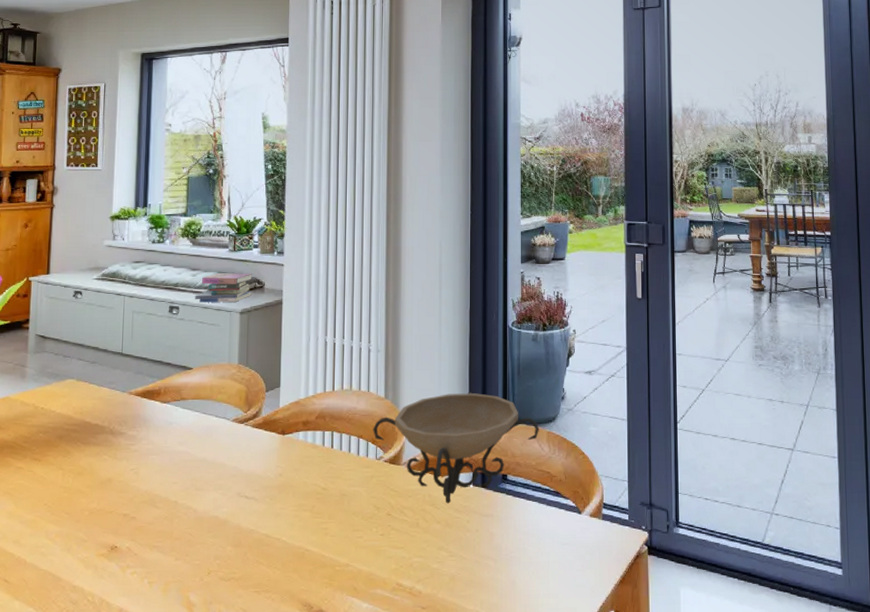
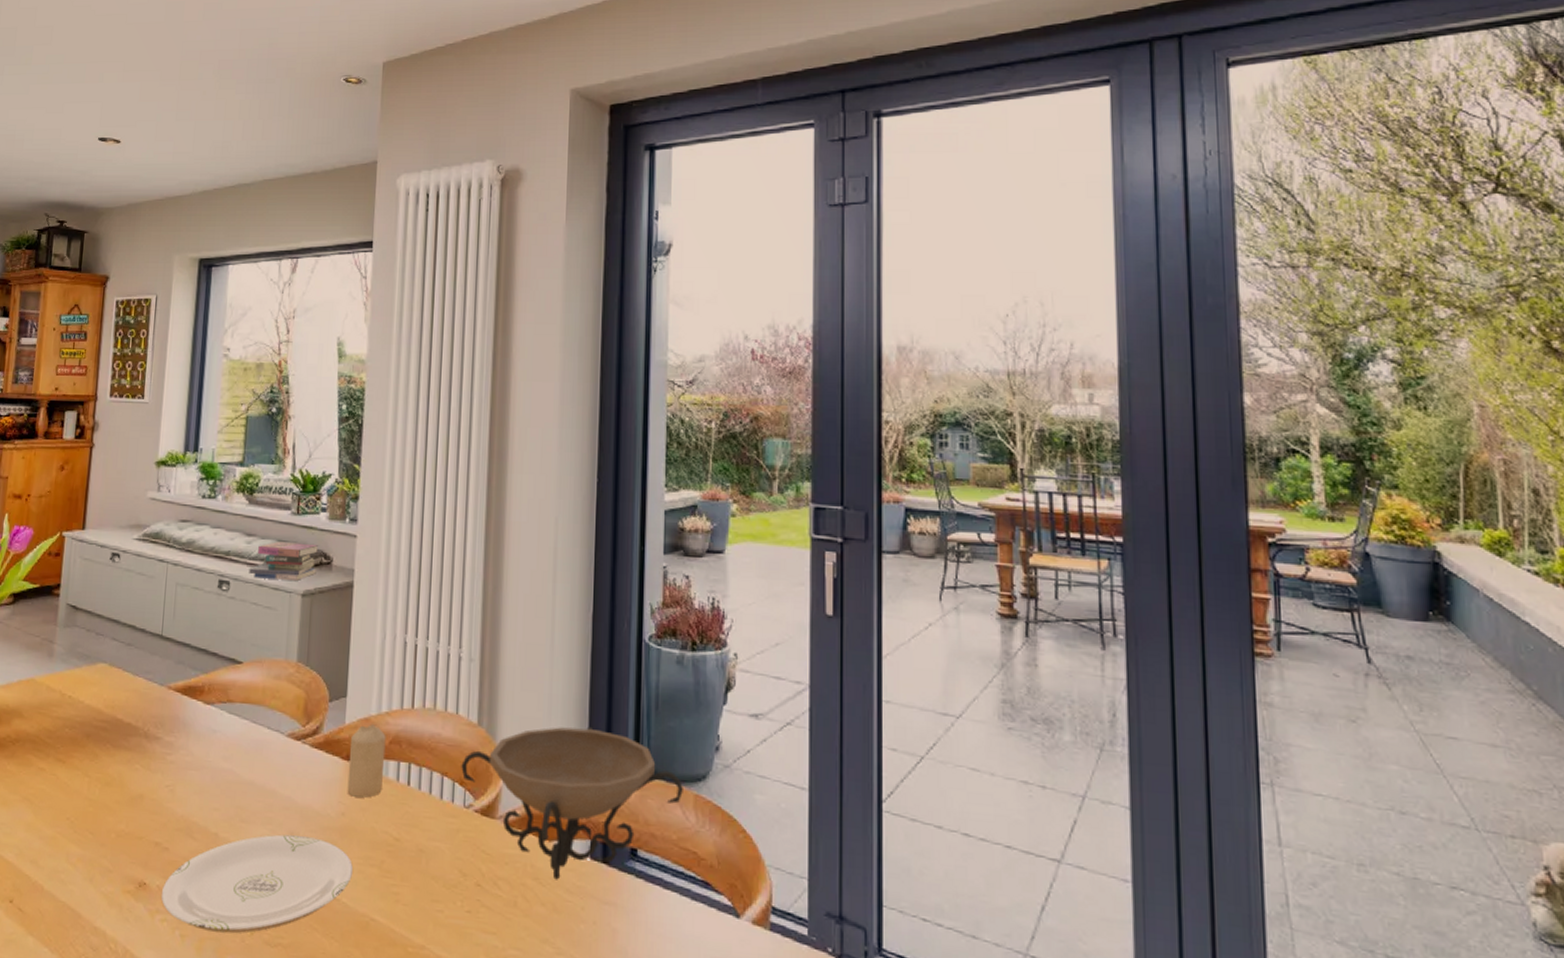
plate: none [130,495,291,576] -> present [161,834,354,934]
candle: none [283,406,313,461] -> present [347,724,386,798]

